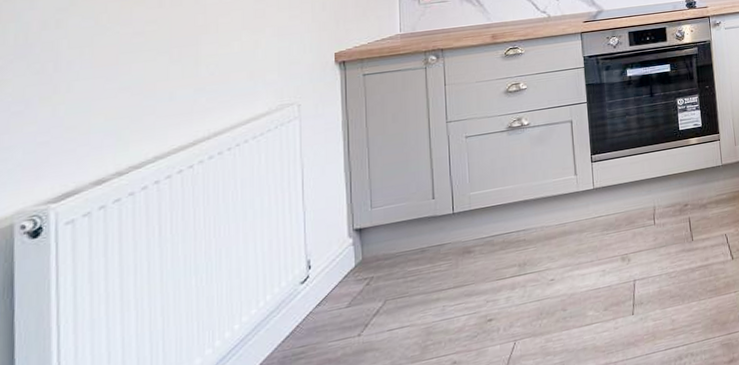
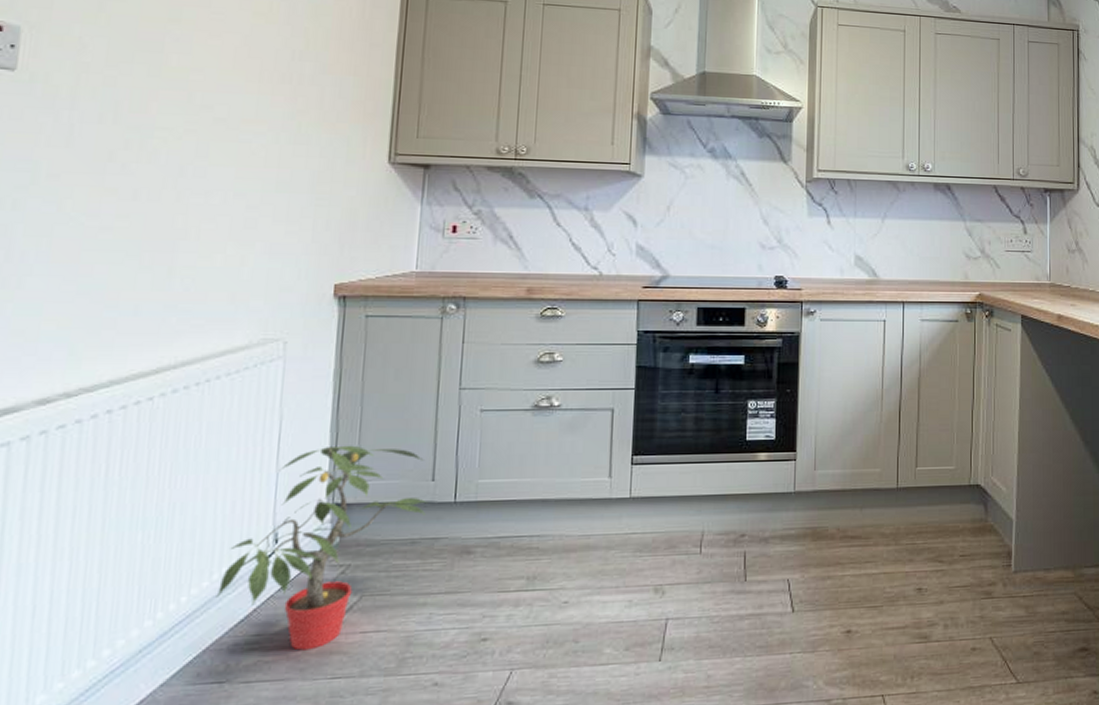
potted plant: none [264,177,430,354] -> present [216,445,426,651]

